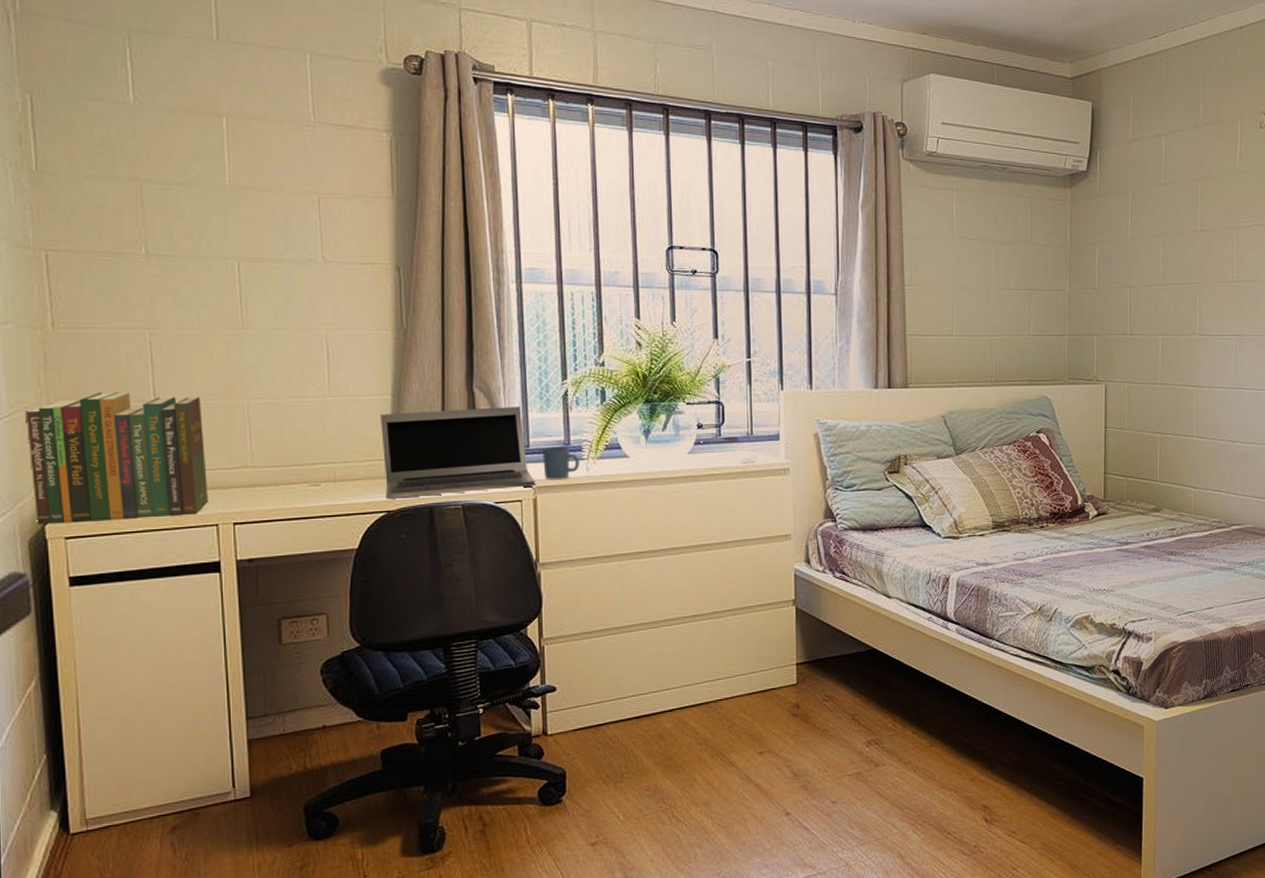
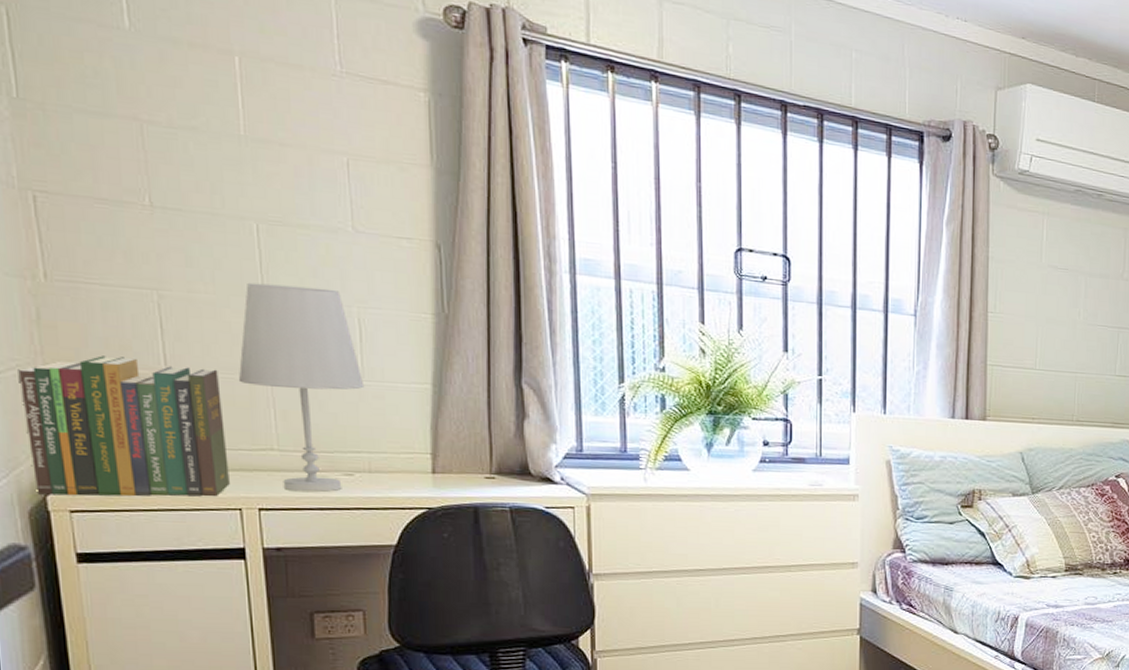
table lamp: none [219,315,331,505] -> present [239,282,365,493]
laptop: present [381,406,535,499] -> none [420,404,588,496]
mug: present [542,447,580,480] -> none [597,453,637,489]

